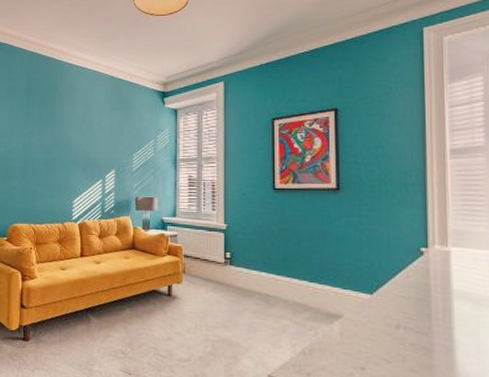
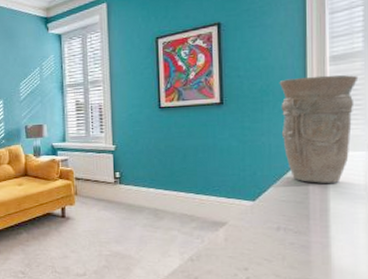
vase: none [397,168,481,281] -> present [279,74,359,183]

